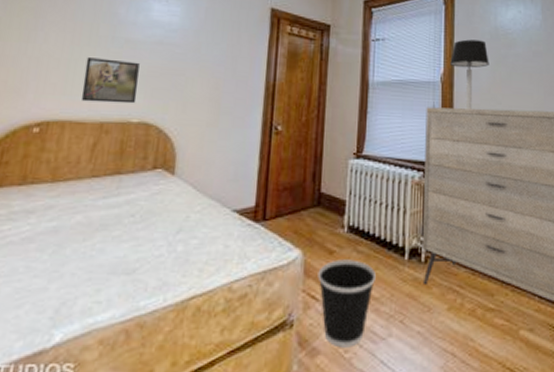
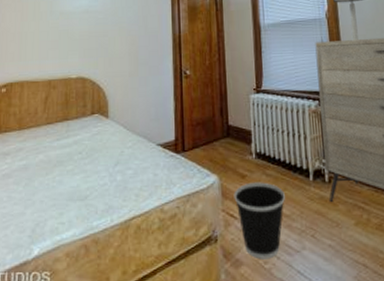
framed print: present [81,58,140,104] -> none [32,29,73,65]

